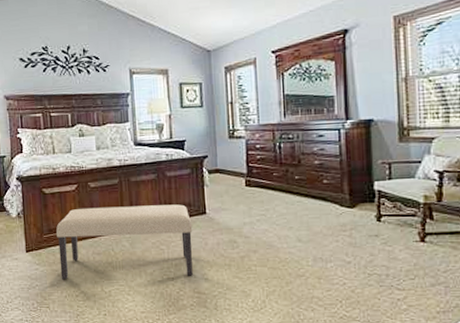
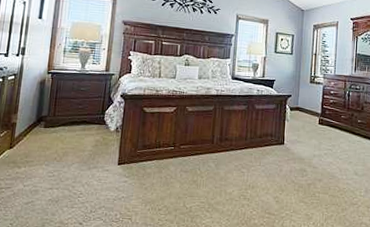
bench: present [56,204,193,280] -> none [147,128,272,198]

